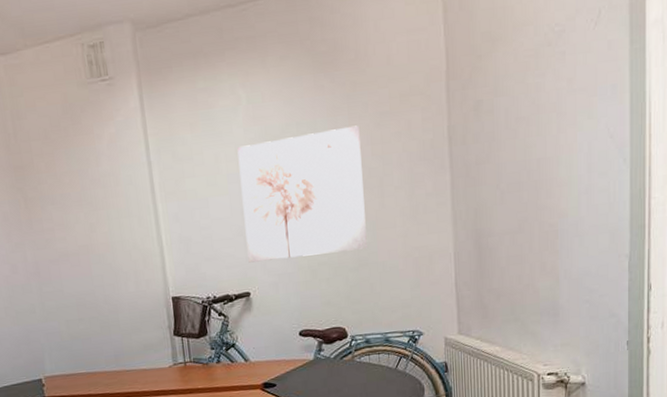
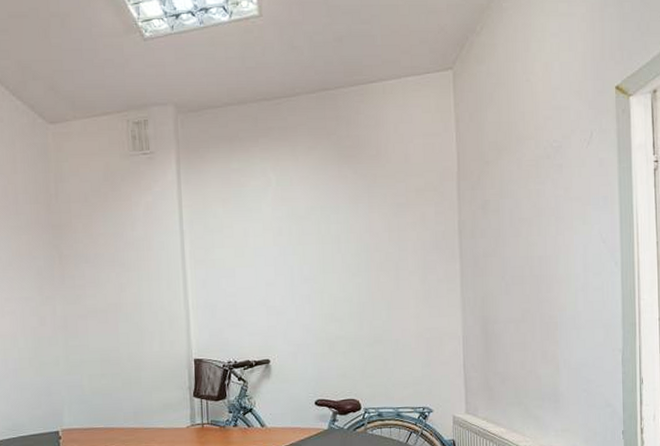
wall art: present [237,125,367,263] -> none [265,213,382,332]

